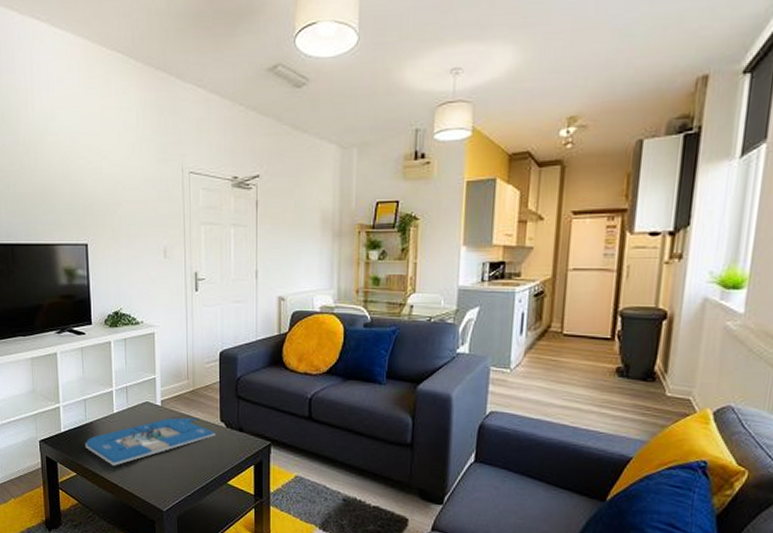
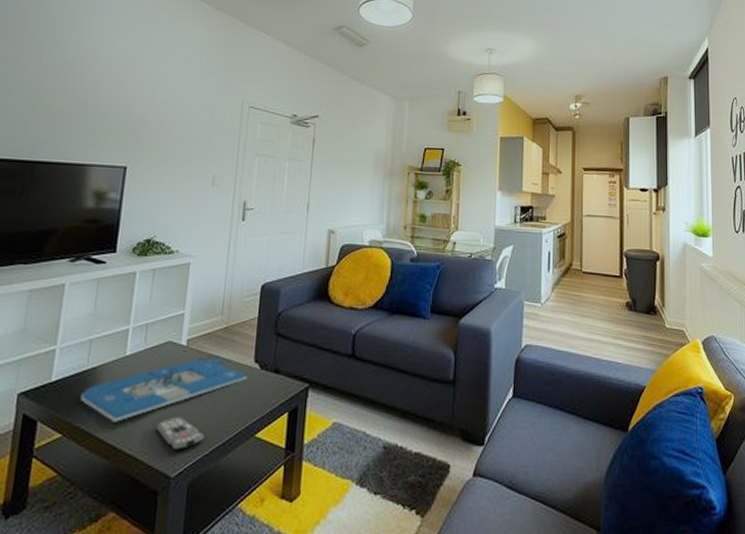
remote control: none [147,464,186,491] -> present [157,416,205,451]

